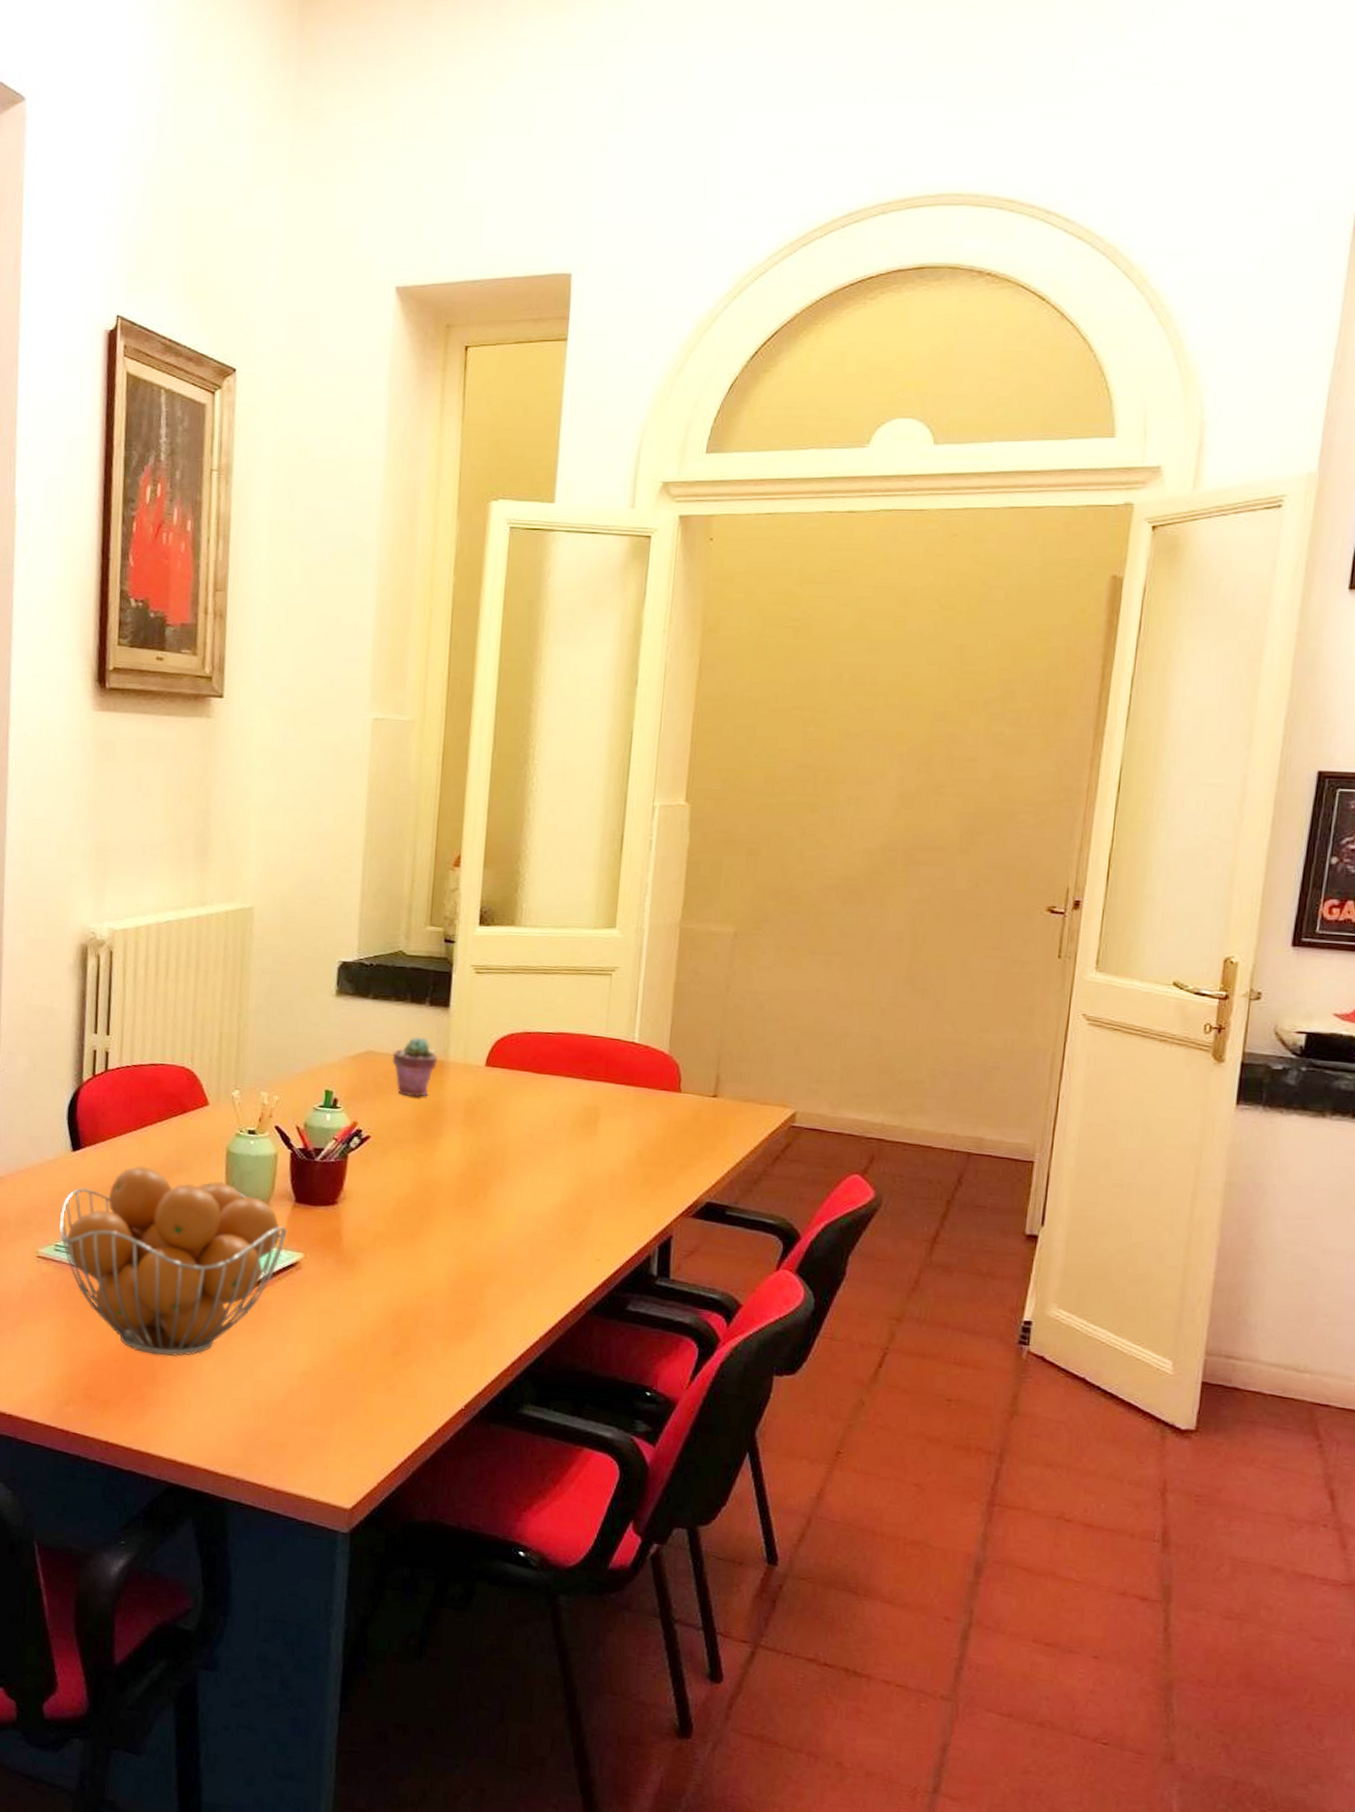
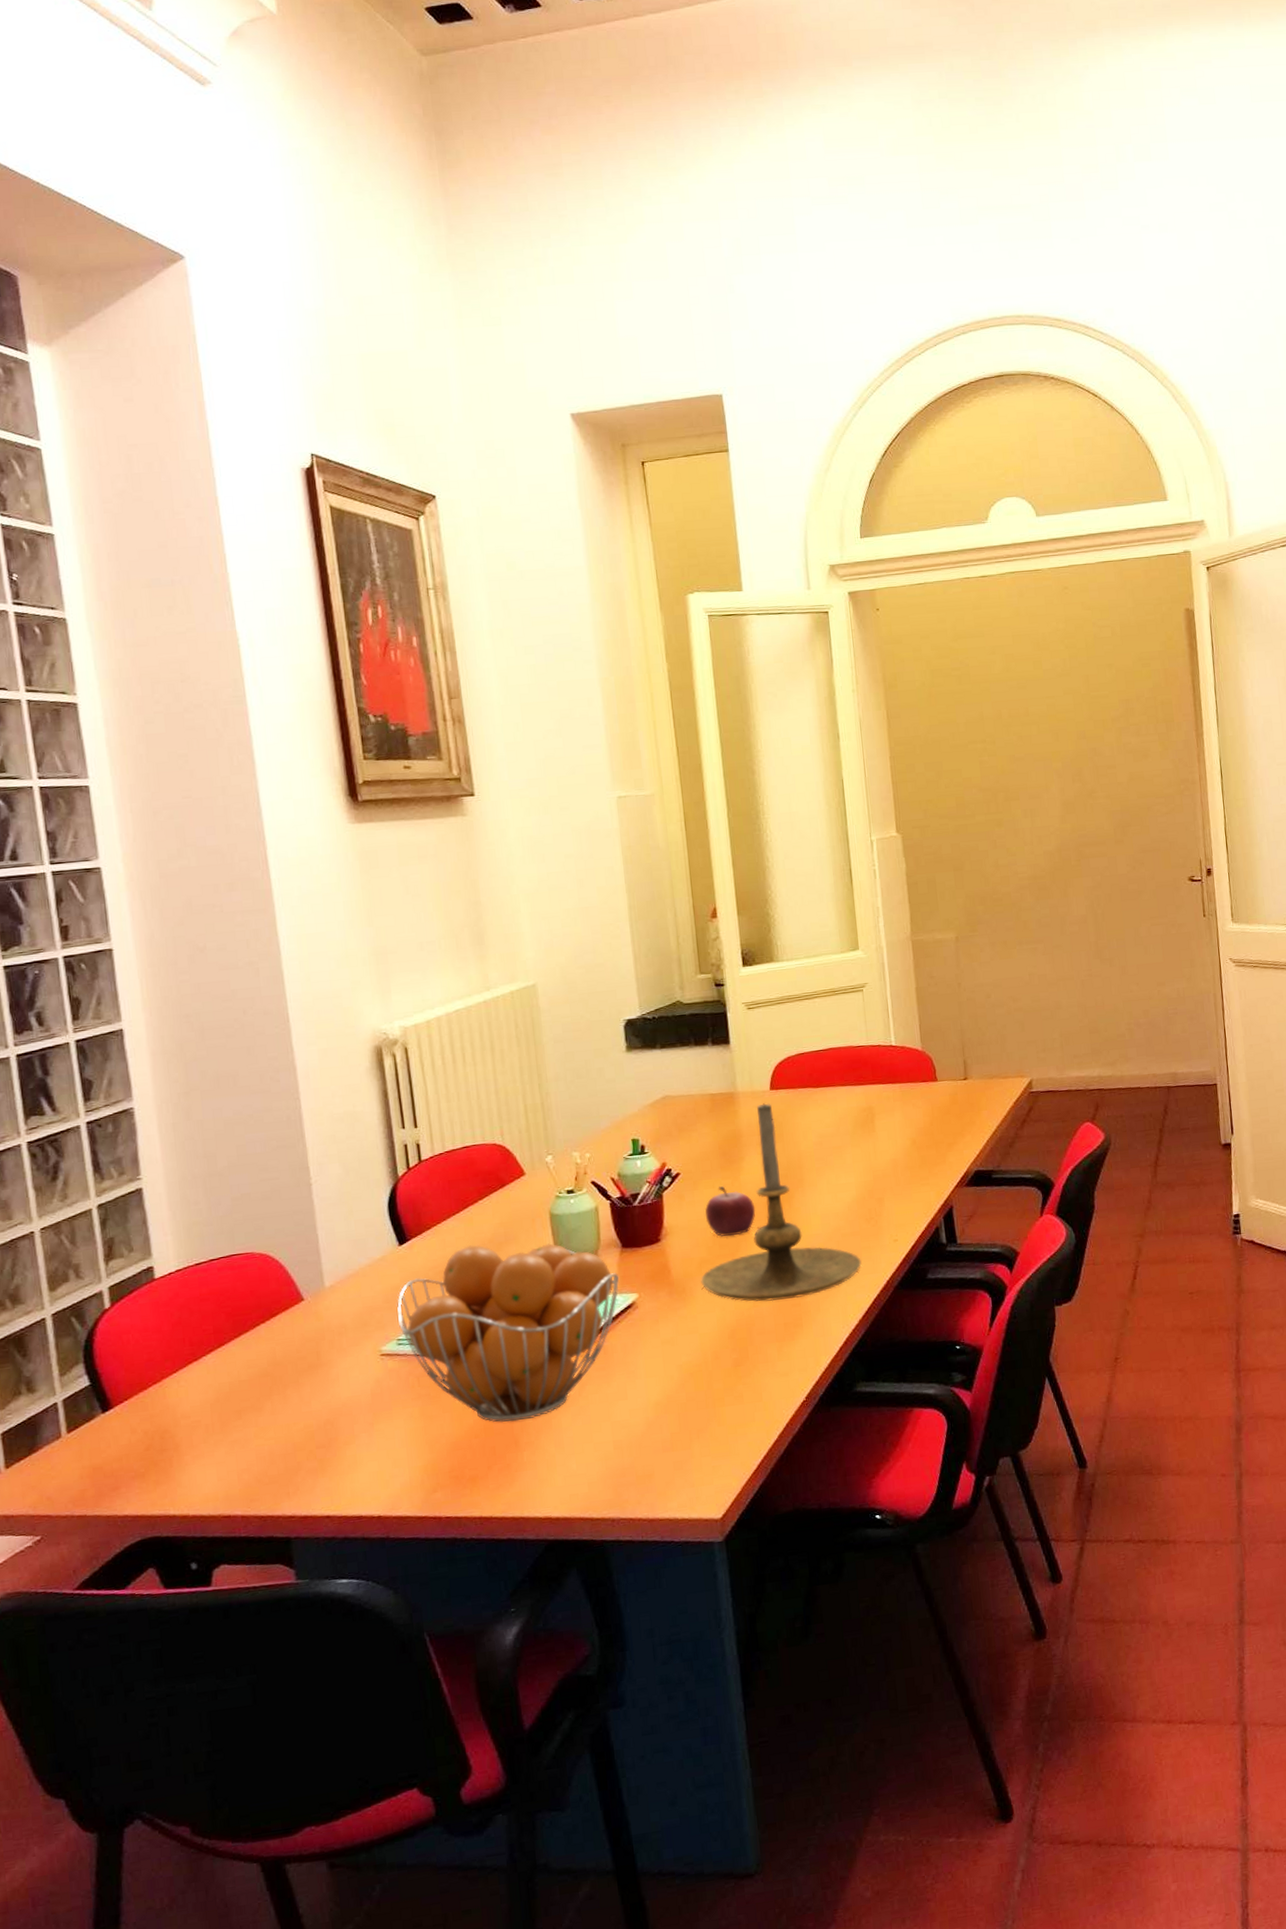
candle holder: none [372,1079,554,1299] -> present [700,1103,862,1302]
fruit: none [389,1159,446,1217] -> present [704,1186,756,1237]
potted succulent: present [392,1036,437,1097] -> none [687,1075,728,1131]

